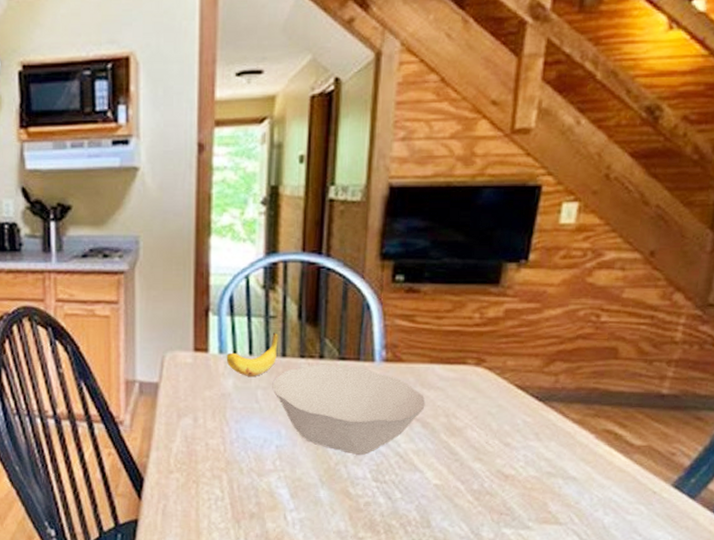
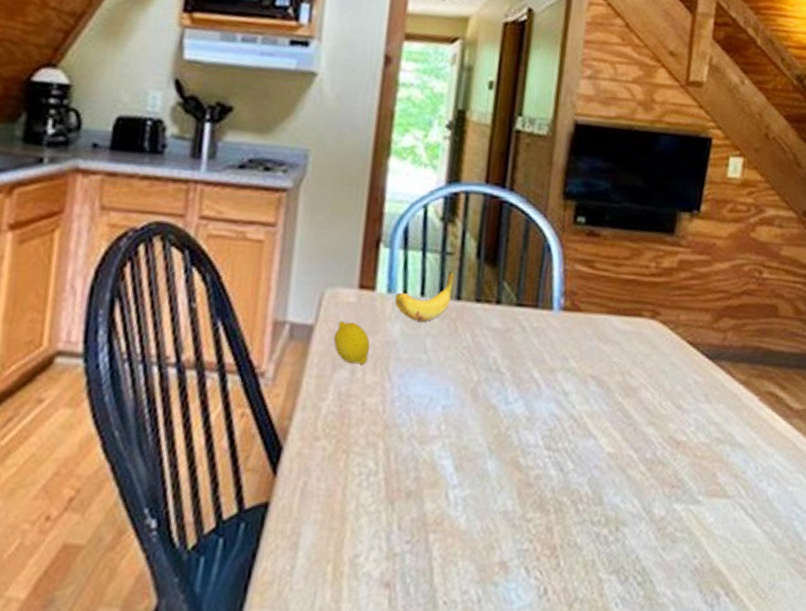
fruit: none [177,378,208,413] -> present [334,320,370,365]
bowl: present [272,365,426,455] -> none [443,311,602,418]

